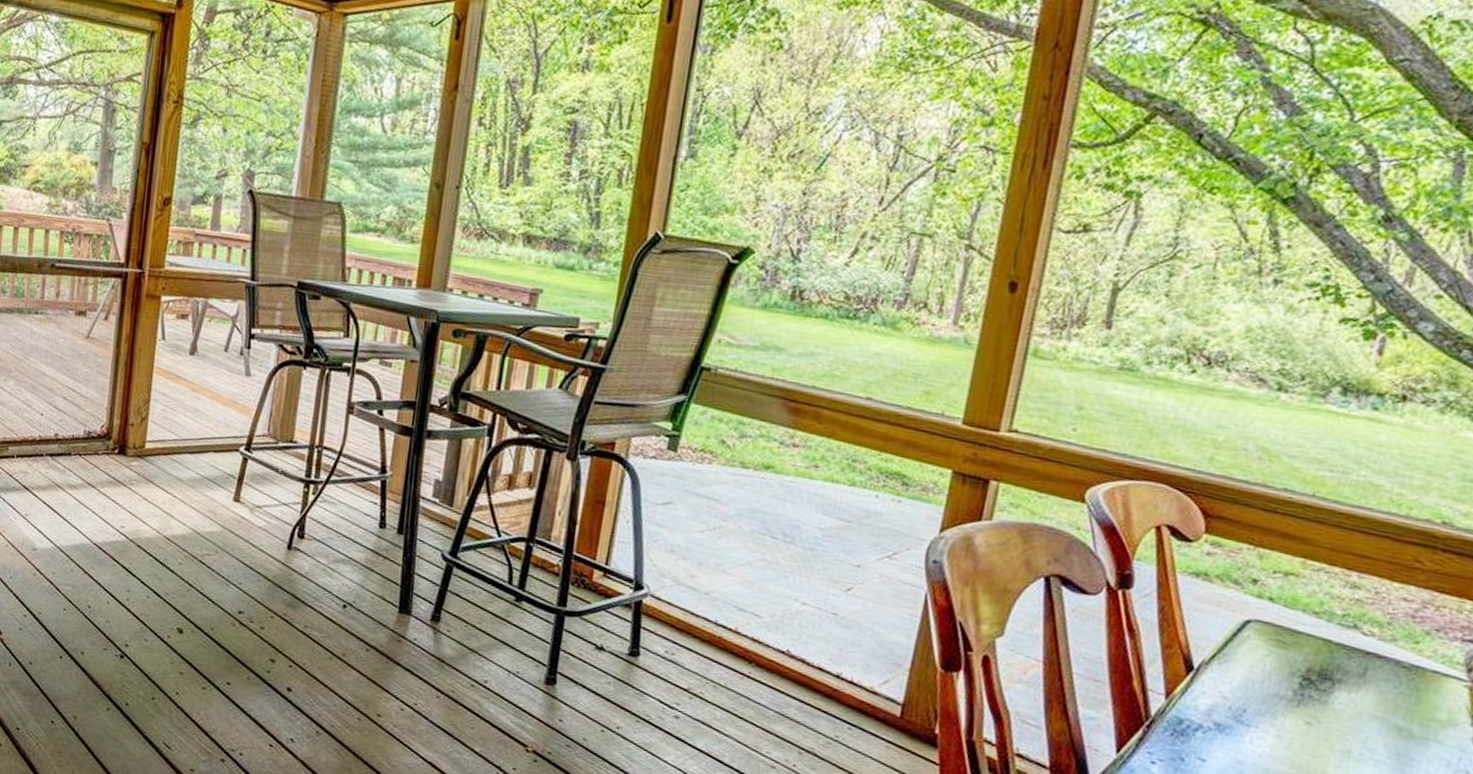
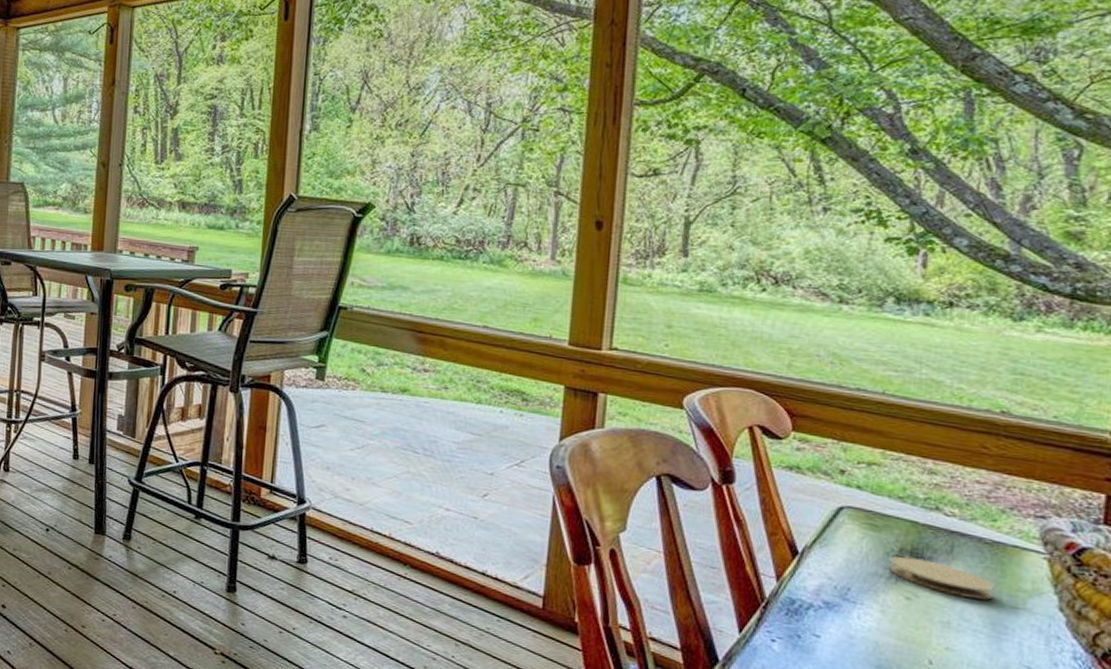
coaster: none [1292,677,1406,729] -> present [889,556,994,600]

